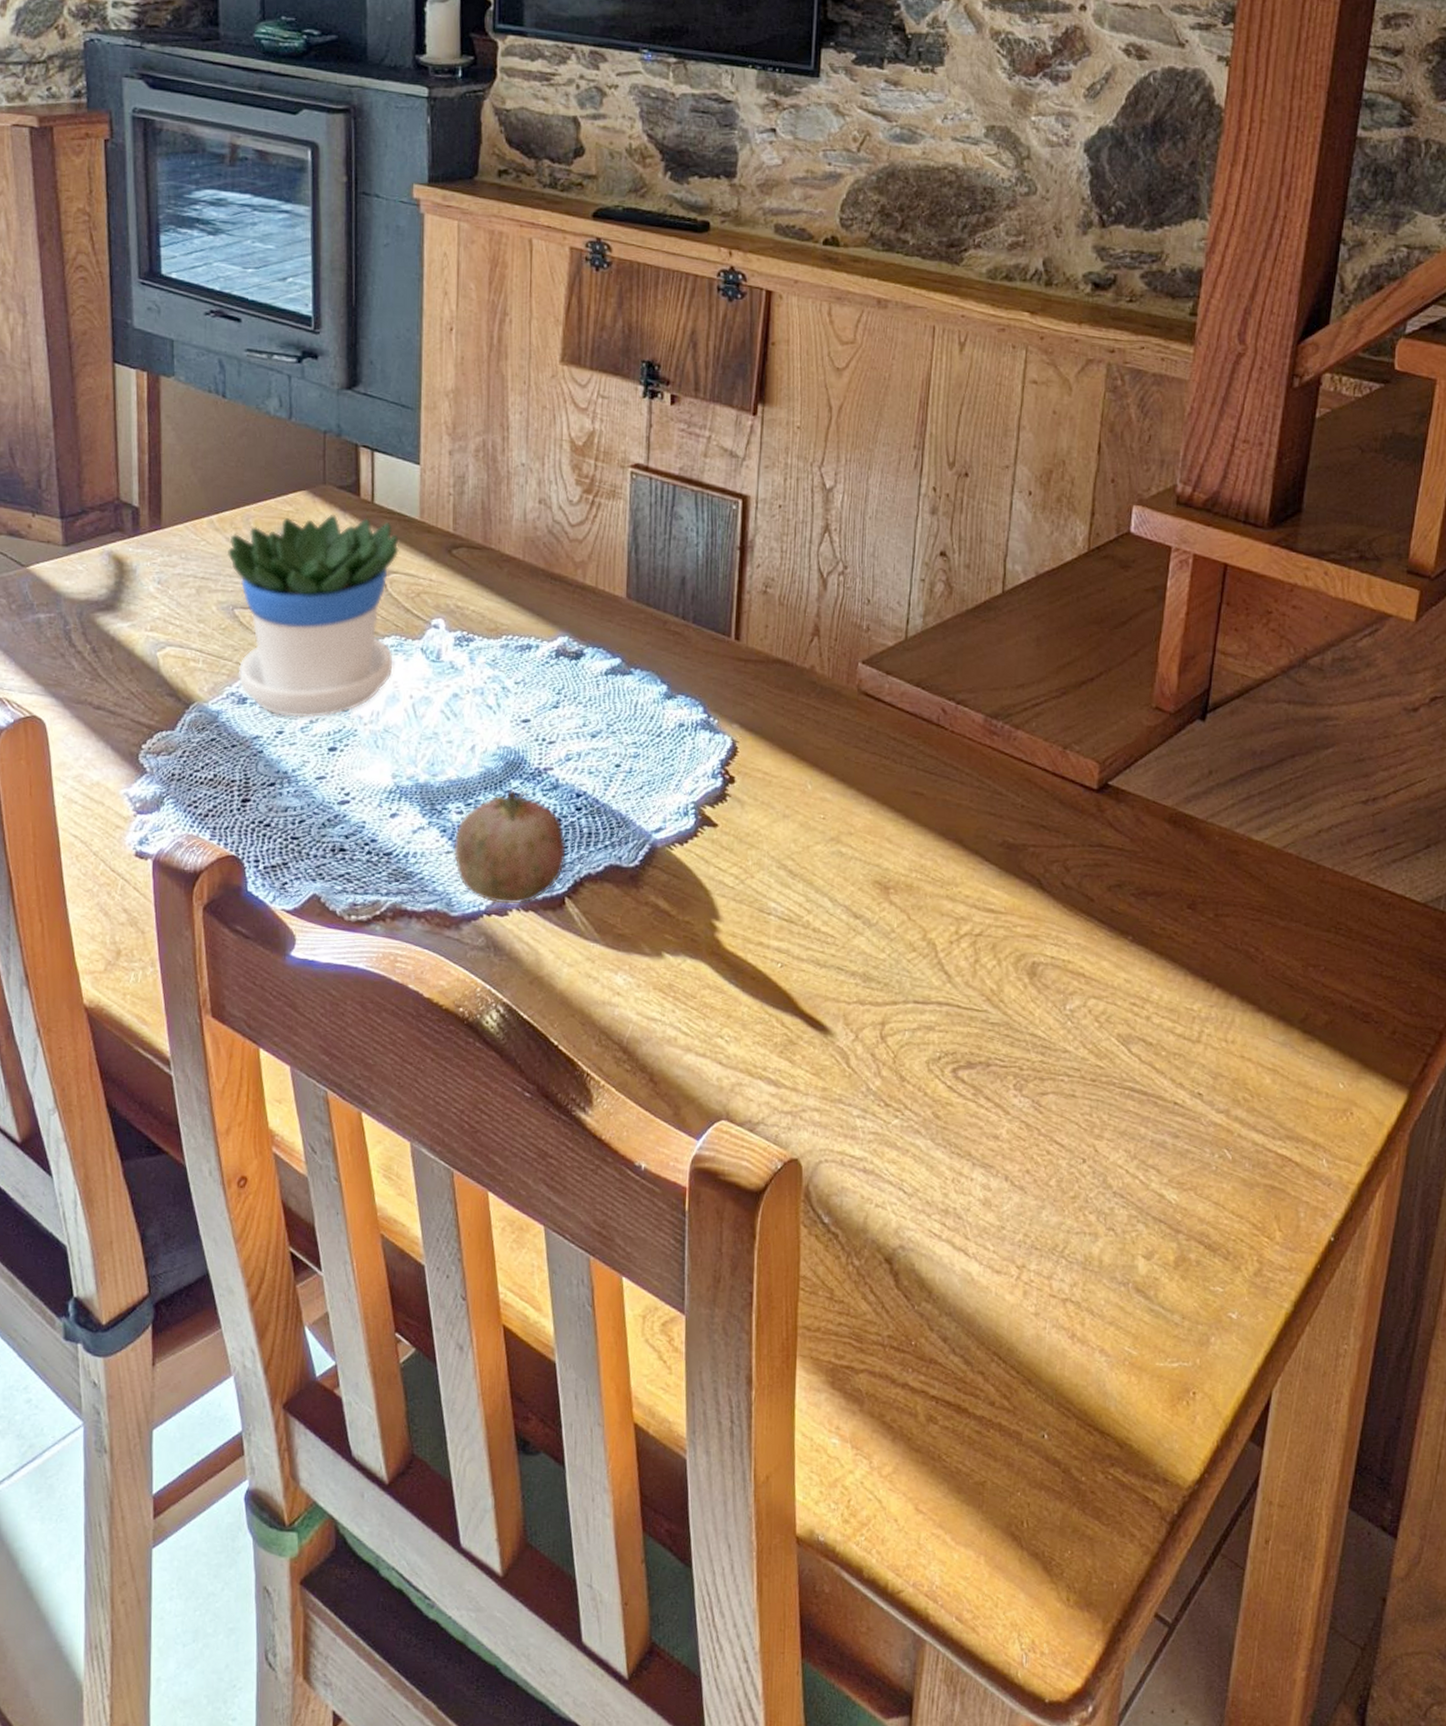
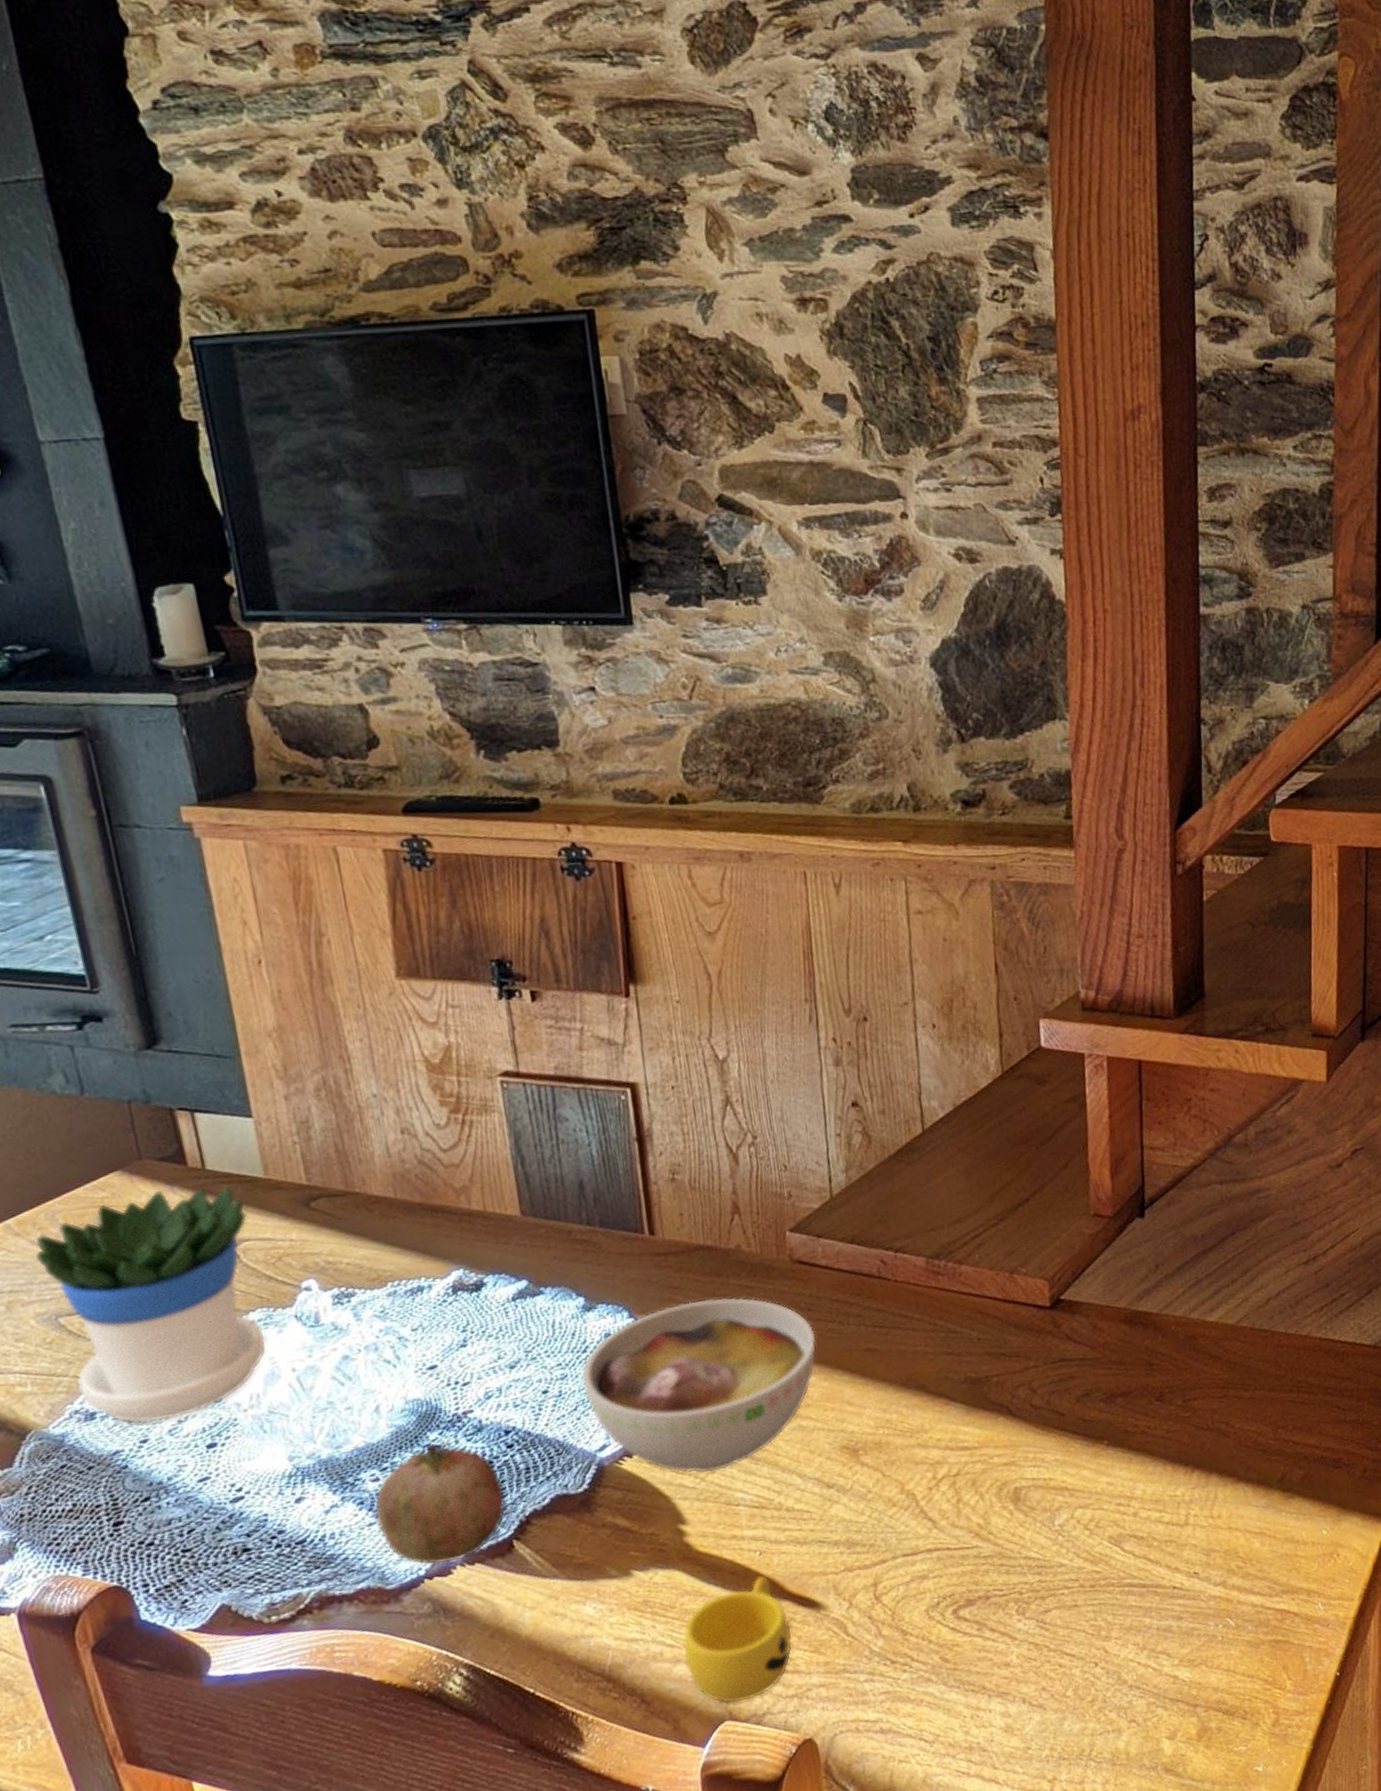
bowl: none [651,710,869,877] -> present [581,1297,817,1473]
cup: none [695,987,797,1105] -> present [683,1574,792,1703]

